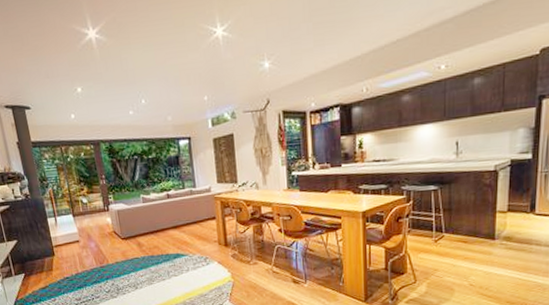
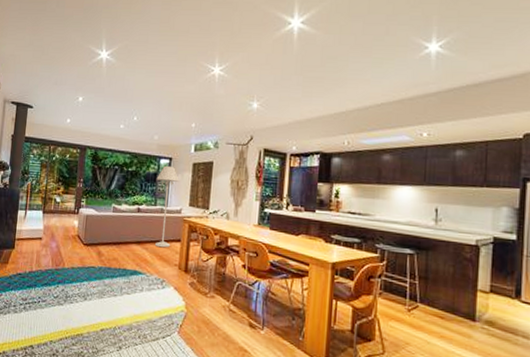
floor lamp: none [179,145,206,228] -> present [155,165,179,248]

